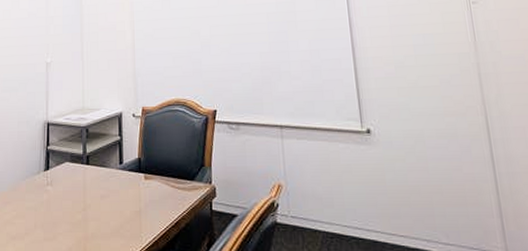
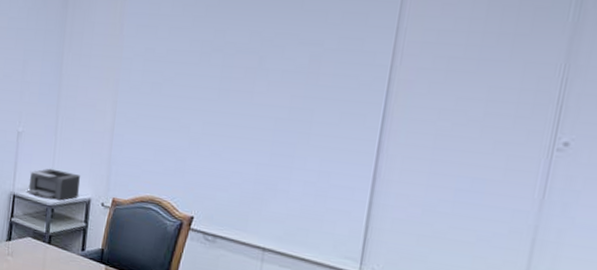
printer: none [59,91,111,120] -> present [25,168,80,201]

